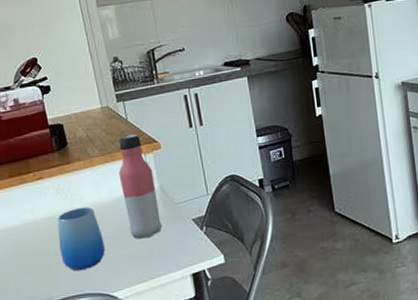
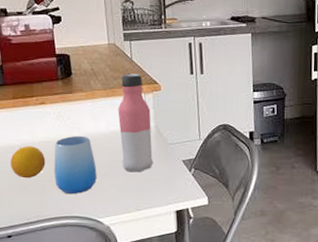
fruit: none [13,224,50,260] -> present [10,146,46,179]

